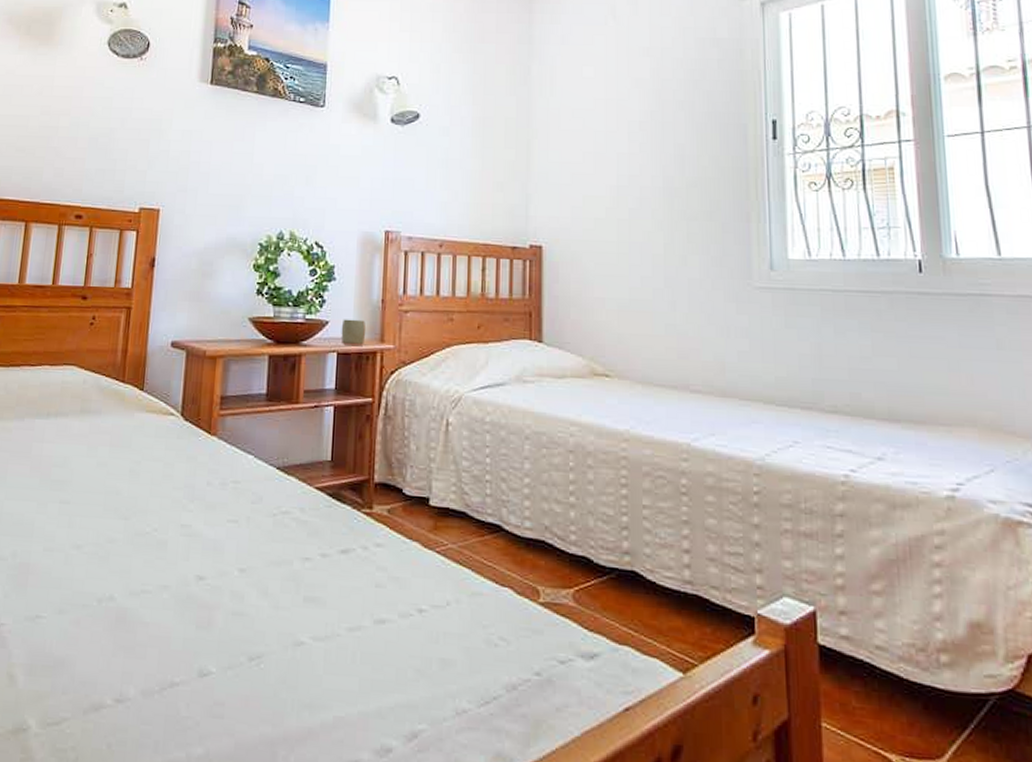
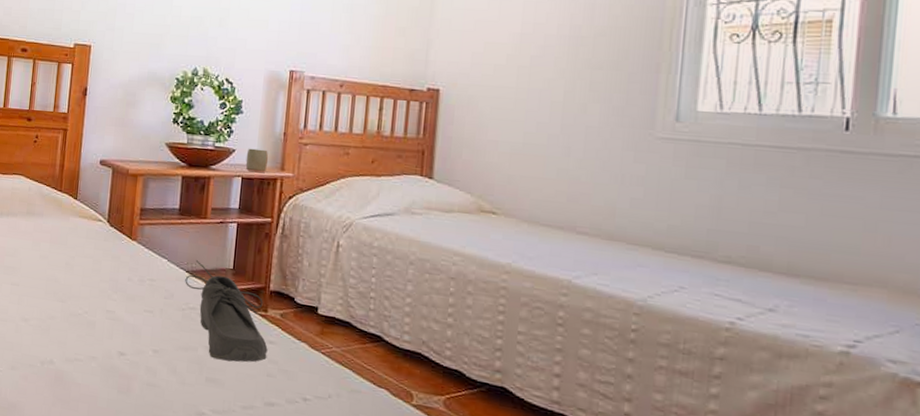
shoe: none [275,453,375,574] -> present [185,260,268,363]

